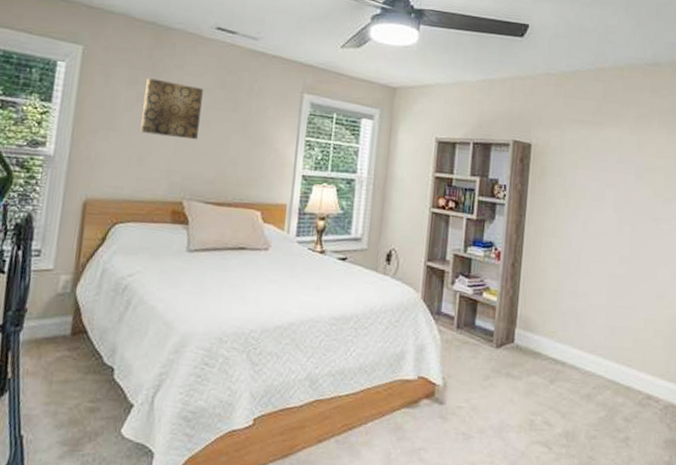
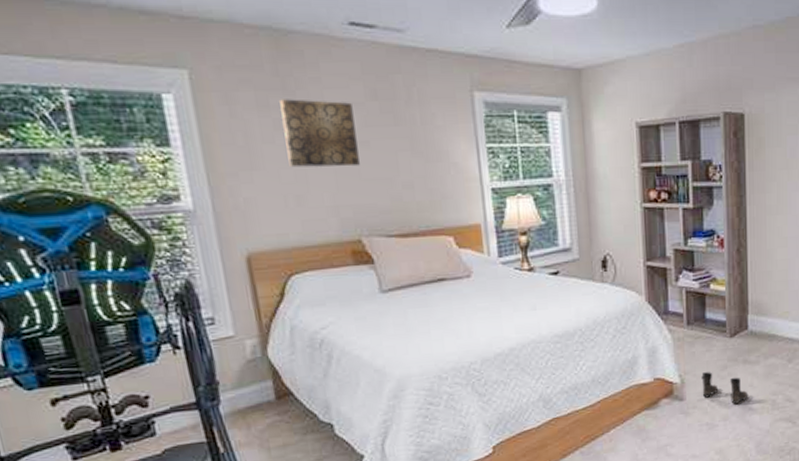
boots: none [462,379,508,418] -> present [701,372,749,405]

